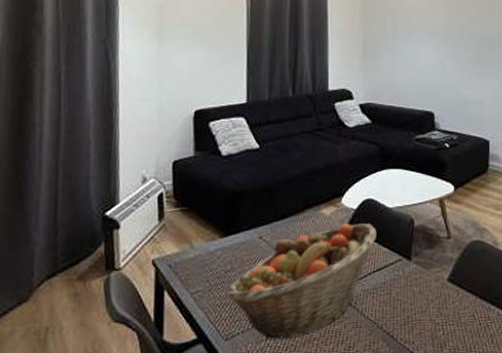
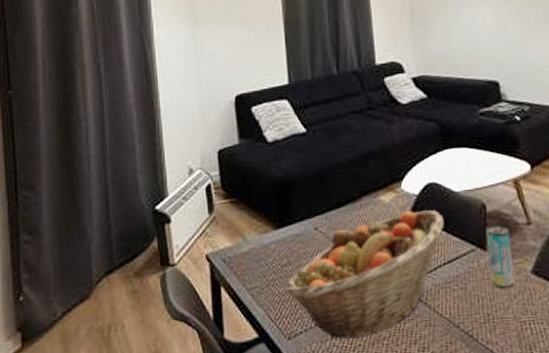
beverage can: none [412,237,433,294] -> present [485,224,515,288]

